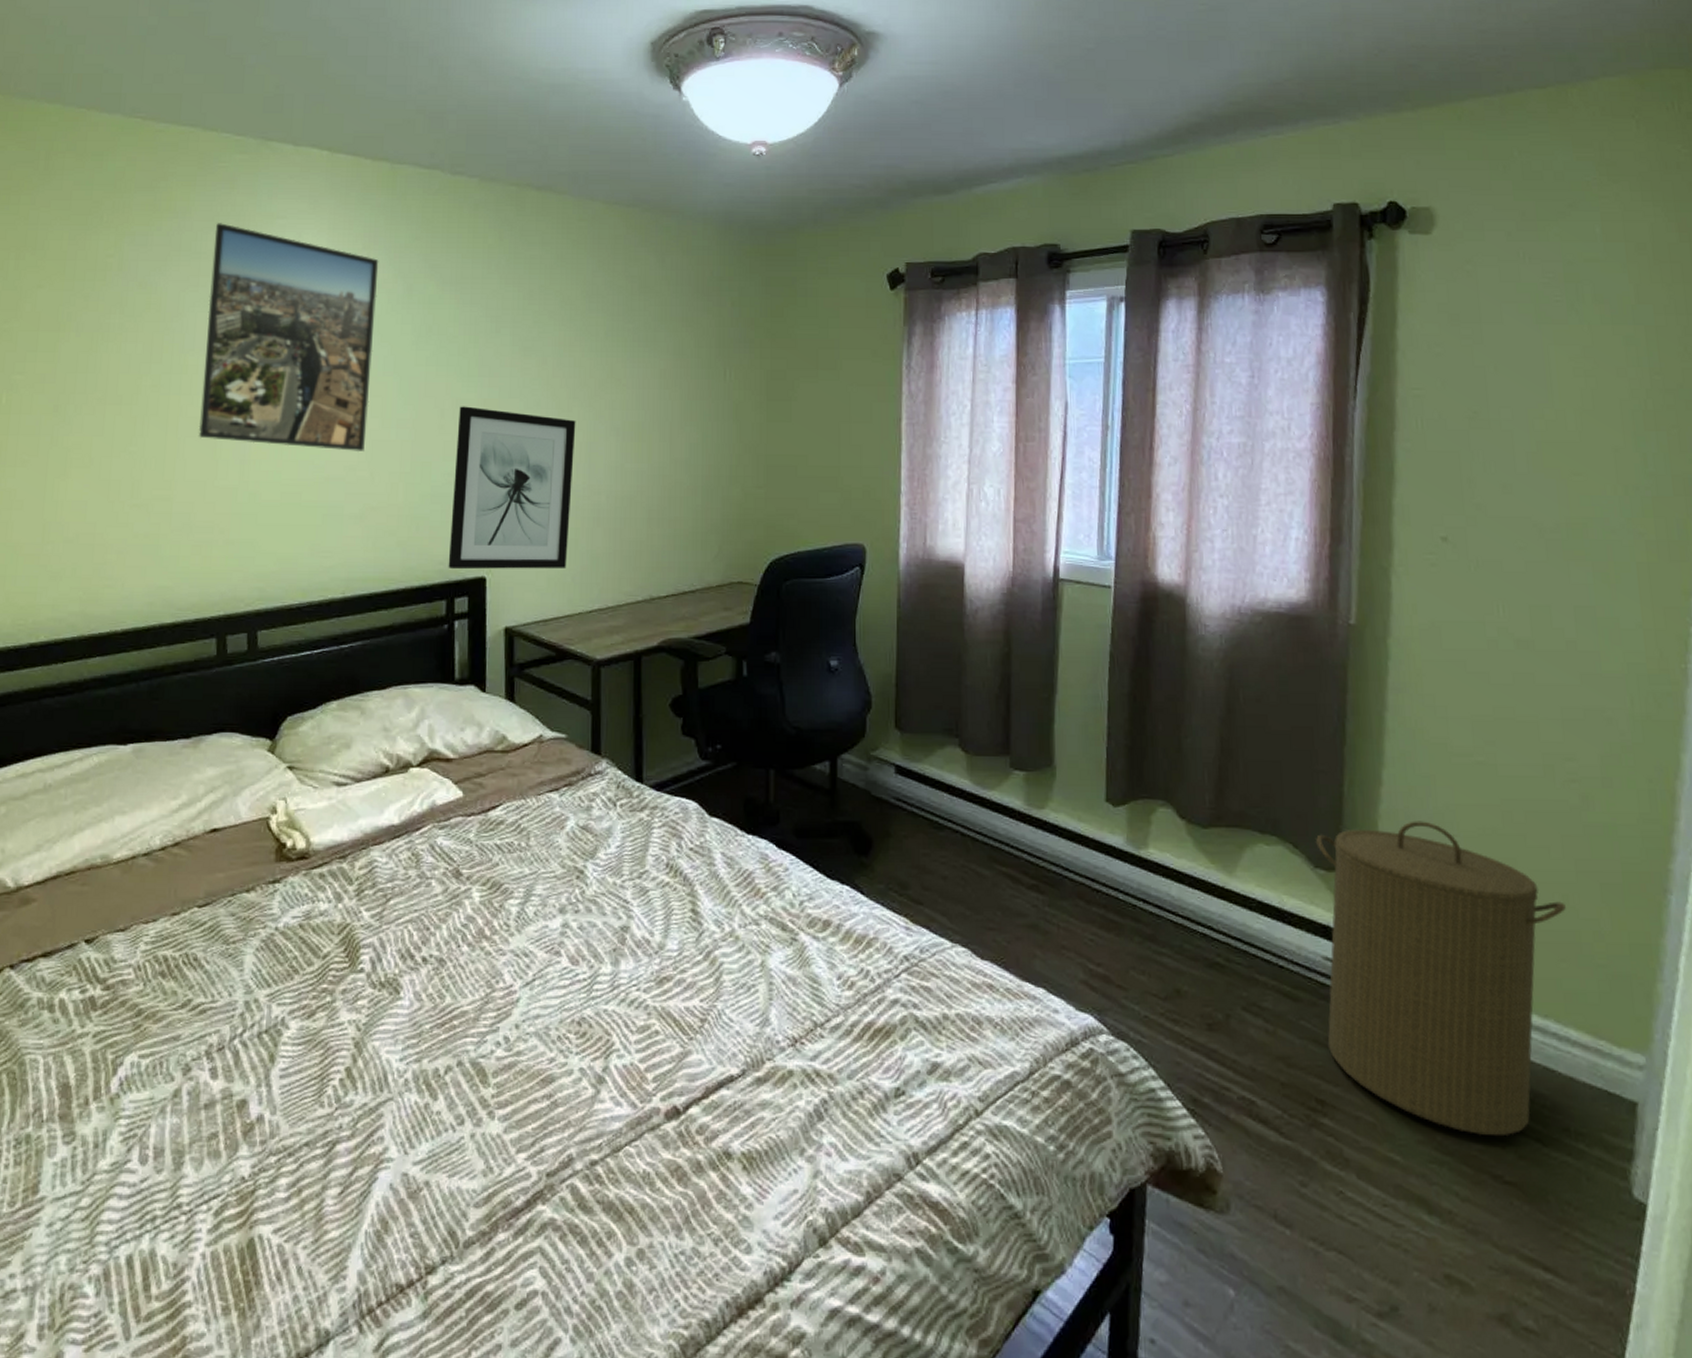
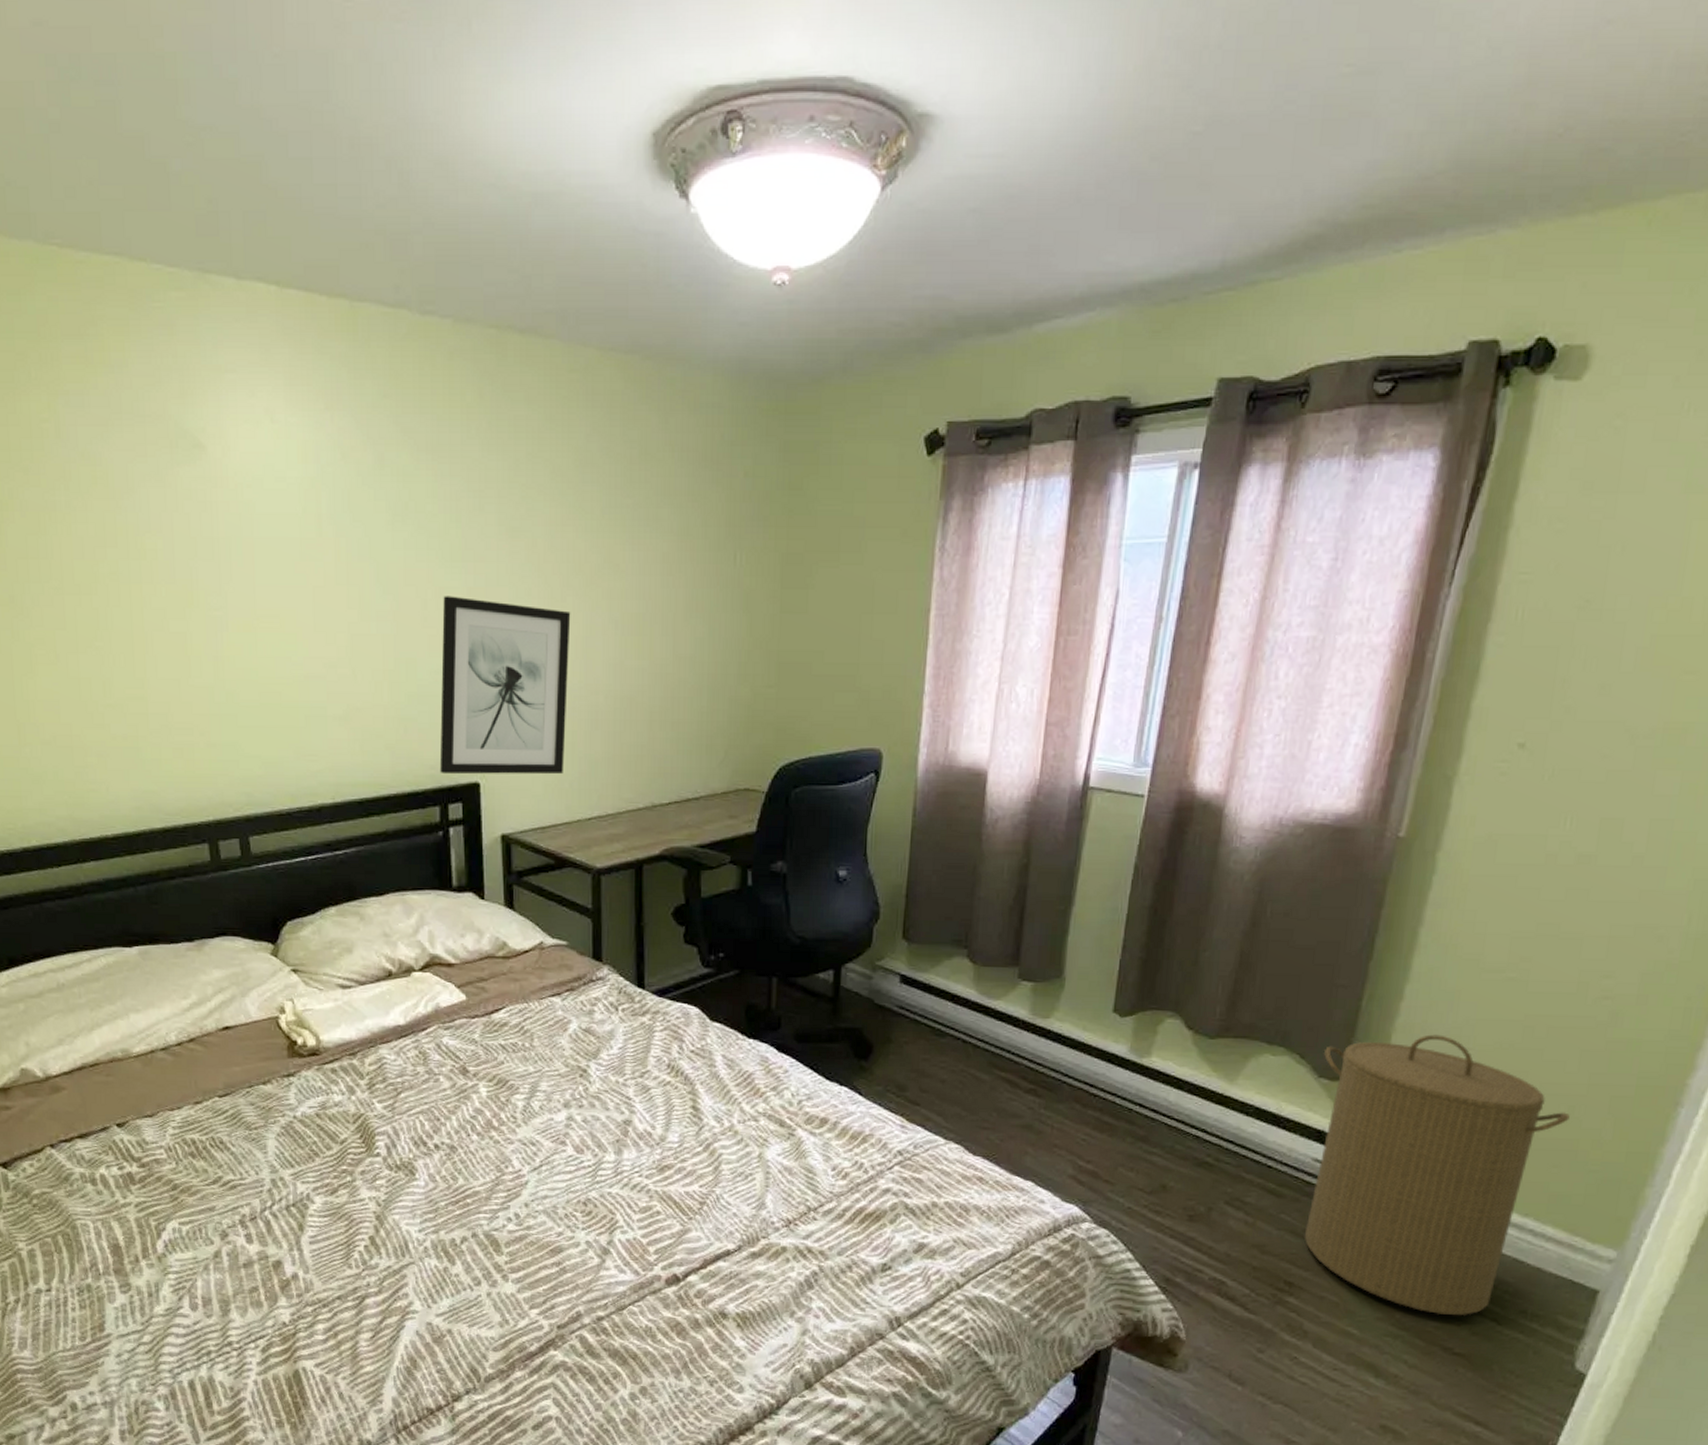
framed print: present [198,223,379,453] -> none [157,379,345,648]

